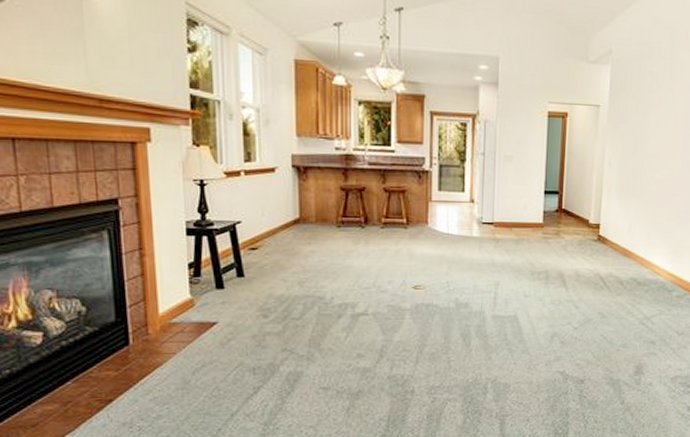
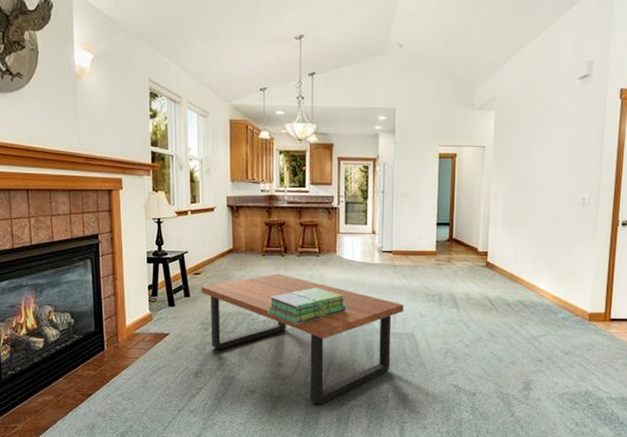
coffee table: none [258,248,506,401] -> present [201,273,404,405]
stack of books: none [343,264,440,308] -> present [267,287,347,324]

